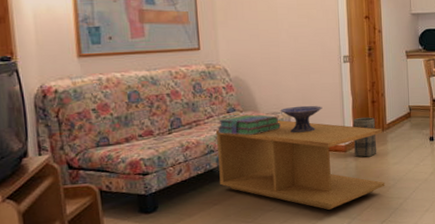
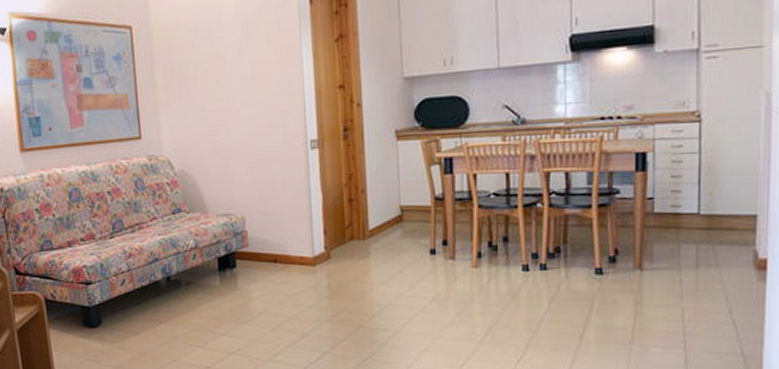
coffee table: present [215,120,385,210] -> none [159,224,367,339]
stack of books: present [217,114,281,135] -> none [162,216,234,242]
decorative bowl: present [280,105,323,133] -> none [232,205,285,240]
basket: present [353,117,377,158] -> none [324,220,356,274]

